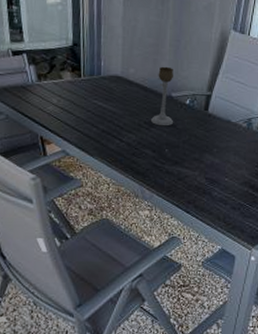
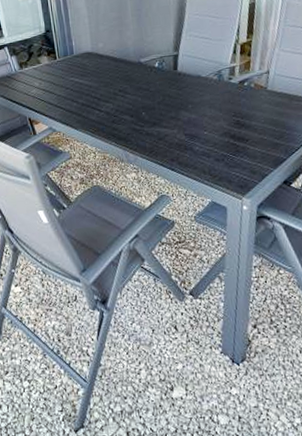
candle holder: present [151,66,174,126] -> none [125,35,146,92]

